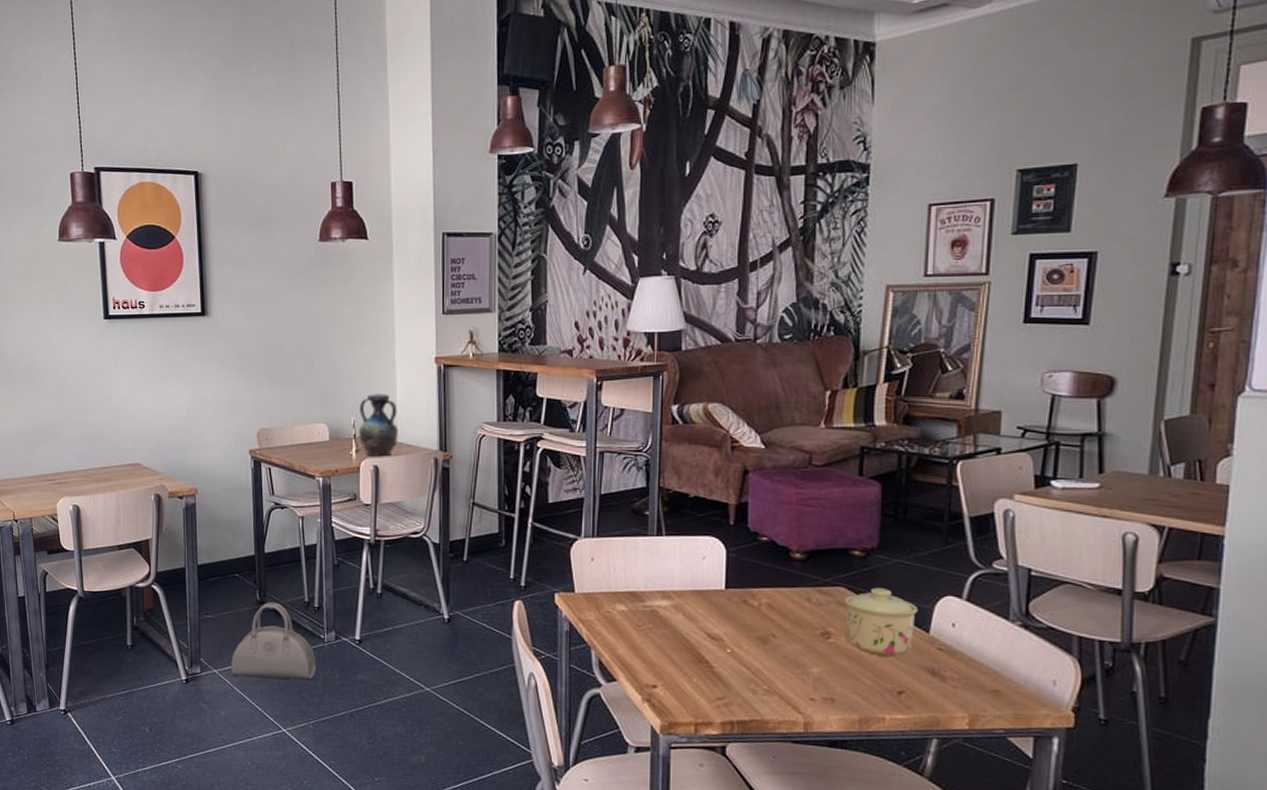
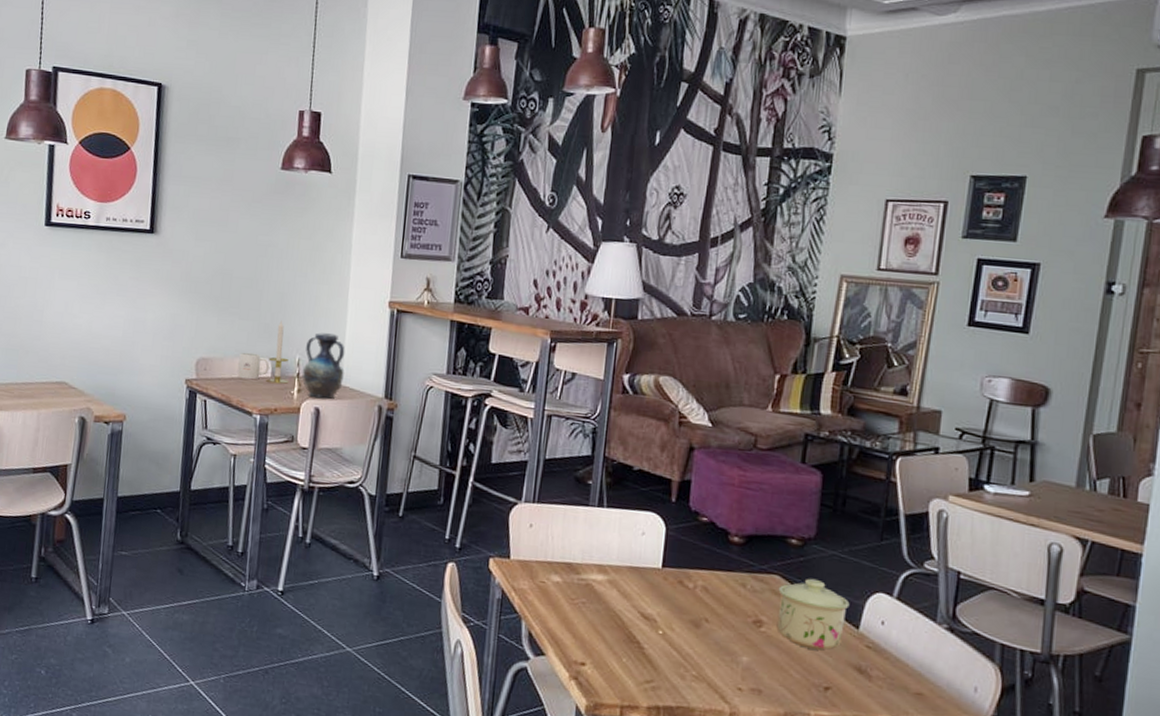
handbag: present [231,602,316,680] -> none [141,542,234,631]
mug: none [296,419,326,445] -> present [237,352,269,380]
candle: none [325,386,347,447] -> present [266,320,289,385]

